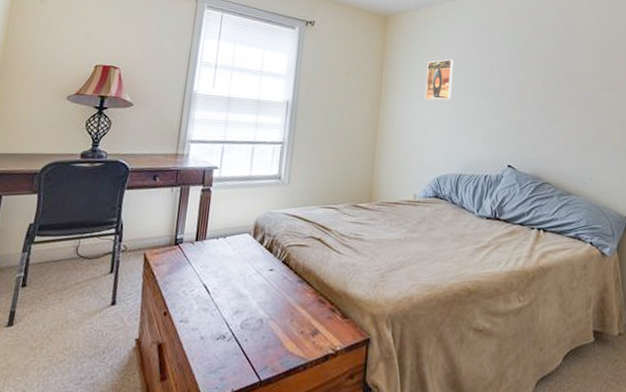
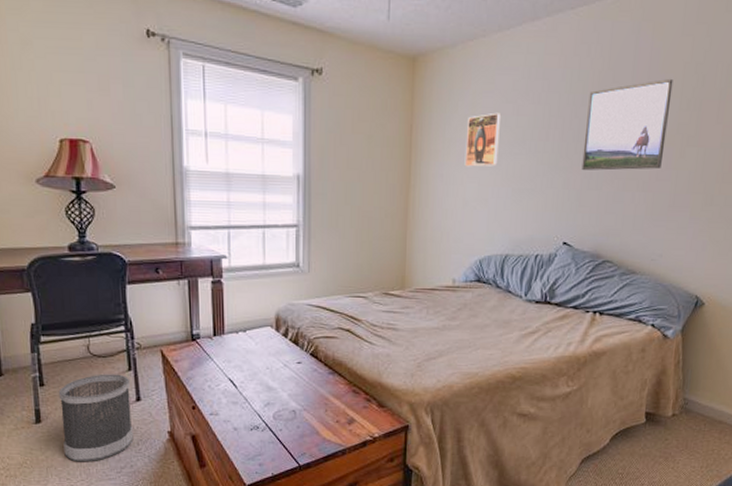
wastebasket: none [27,275,110,372] -> present [58,374,134,462]
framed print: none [520,39,586,108] -> present [581,78,673,171]

